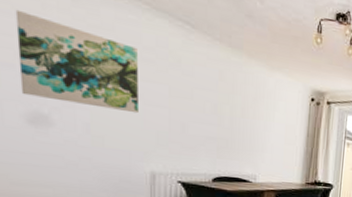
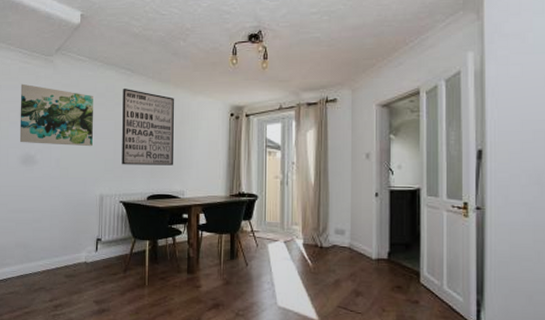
wall art: none [179,45,247,147] -> present [122,88,174,166]

